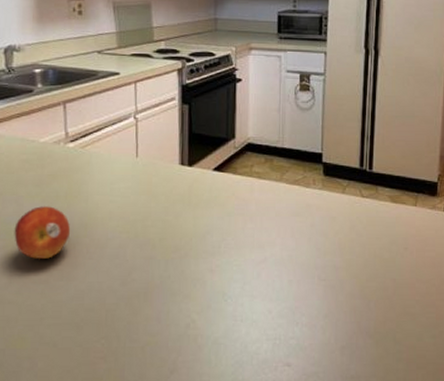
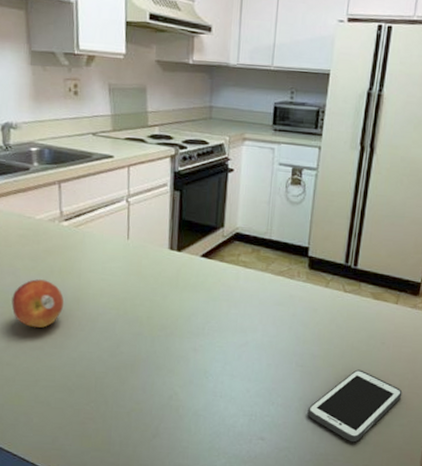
cell phone: none [334,279,431,361] -> present [307,369,403,443]

